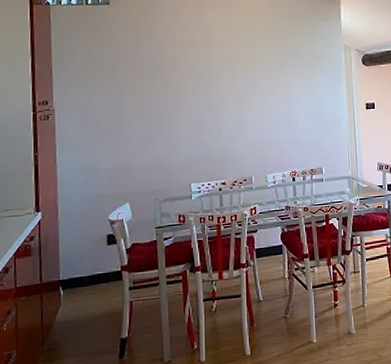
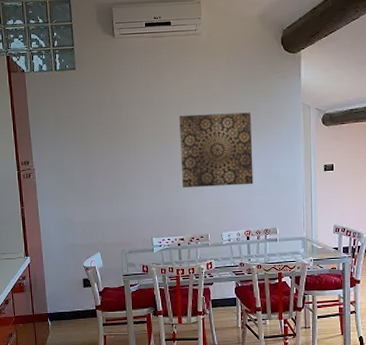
wall art: none [222,52,298,129] -> present [179,112,253,188]

